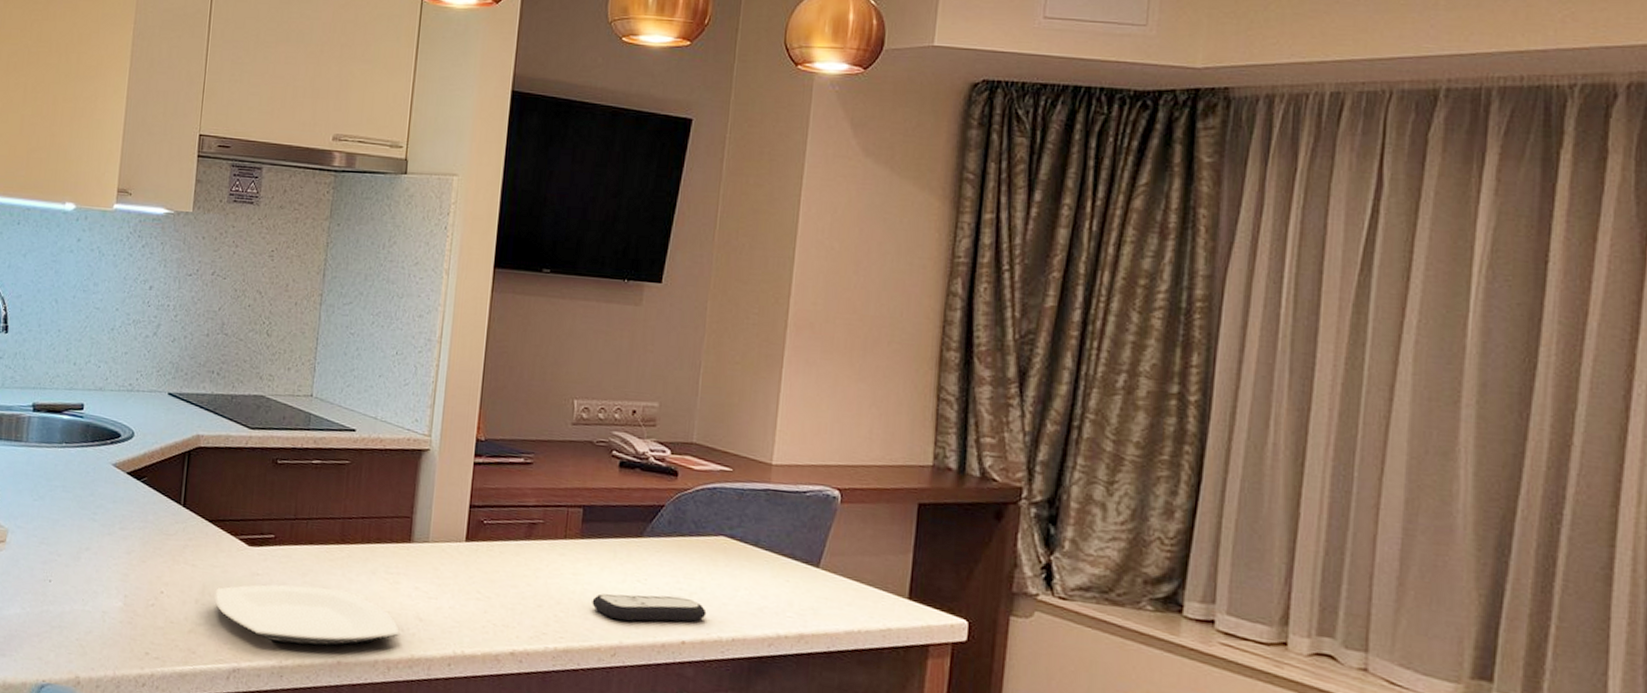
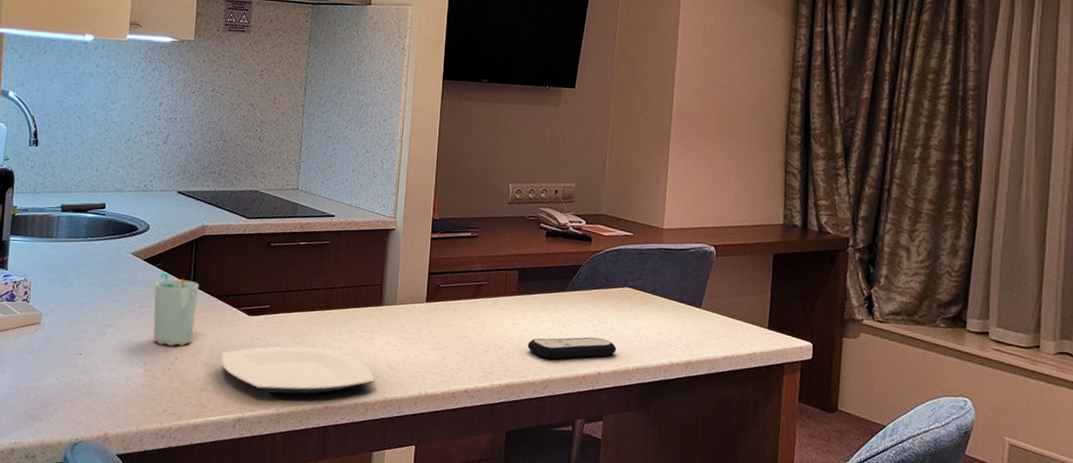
cup: none [135,489,191,578] -> present [153,272,199,346]

